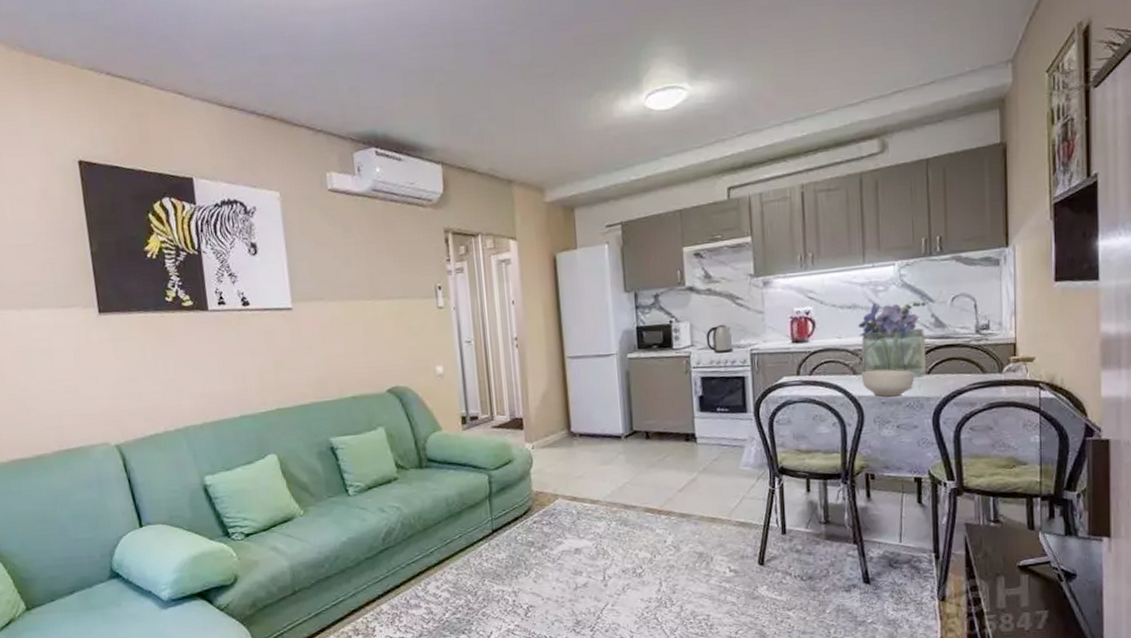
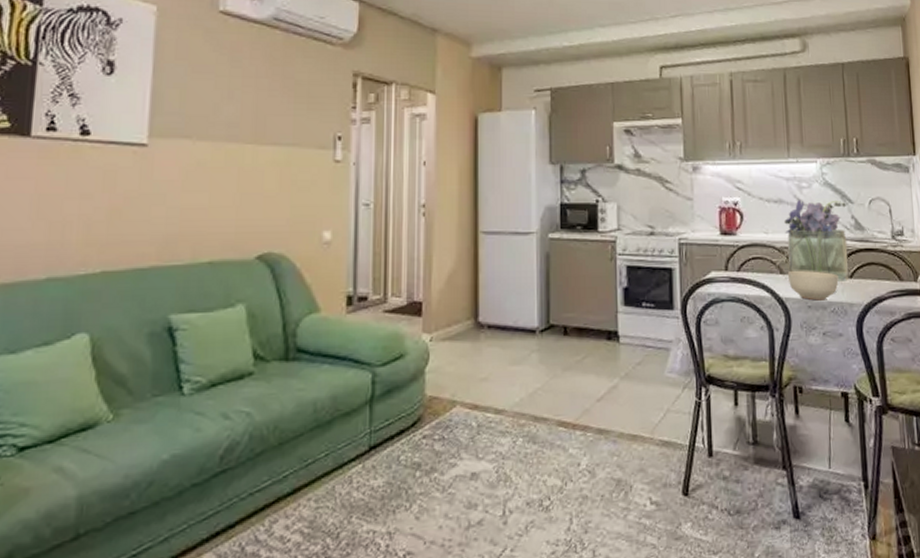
kettle: present [706,324,733,354] -> none [633,208,661,240]

